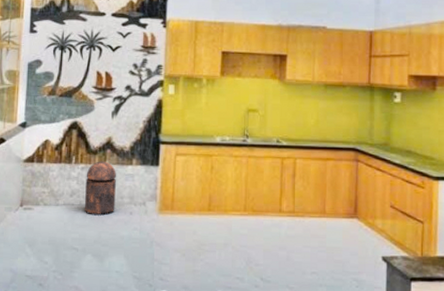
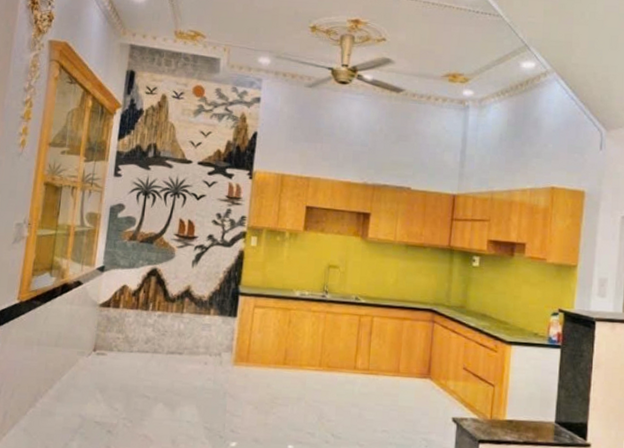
trash can: present [84,161,116,216] -> none [158,309,193,365]

